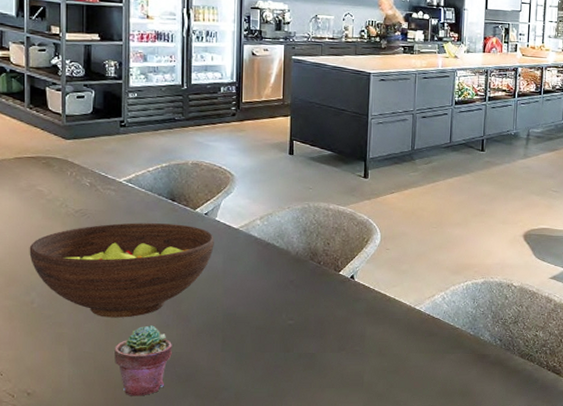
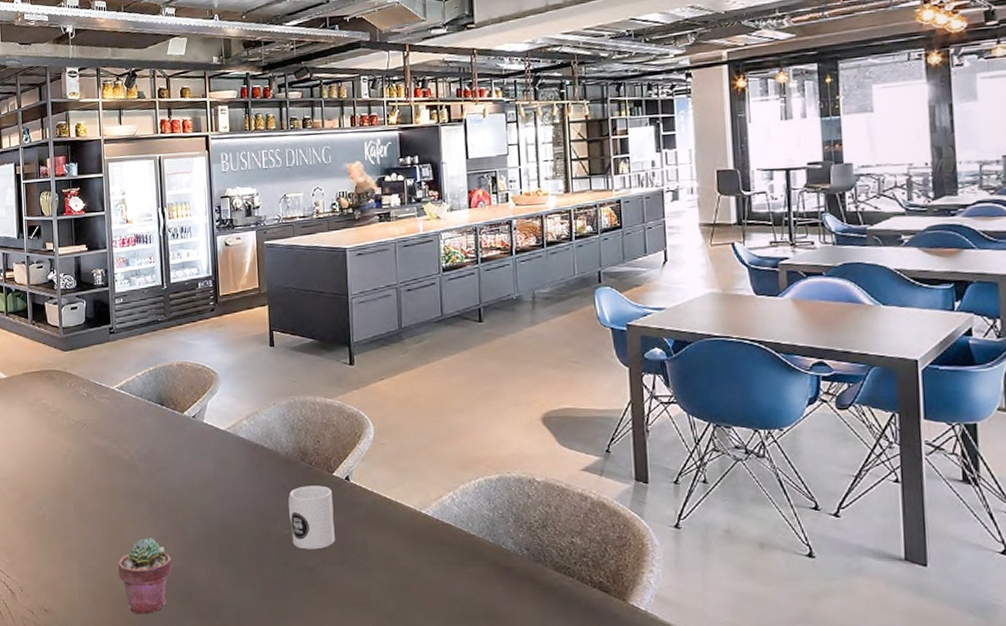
fruit bowl: present [29,222,214,318] -> none [39,429,204,530]
mug: none [295,282,337,338] -> present [288,485,335,550]

